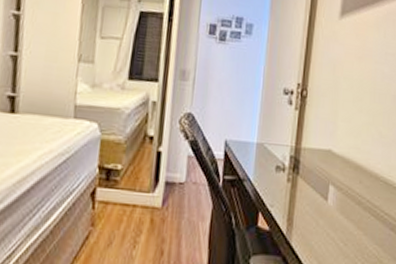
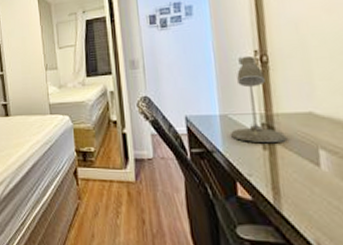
desk lamp: none [263,87,307,176] -> present [231,55,286,142]

